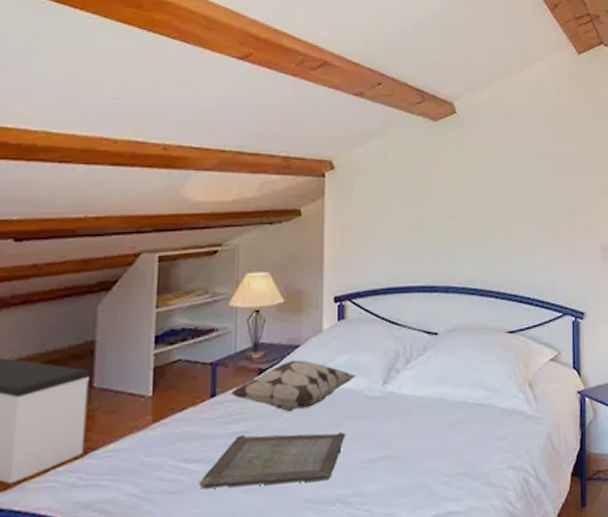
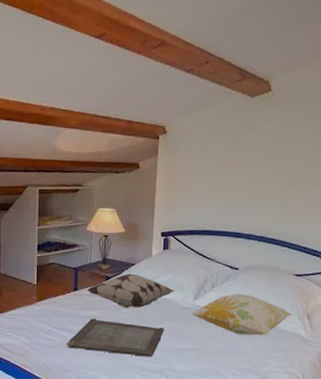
decorative pillow: none [381,366,511,425] -> present [191,293,293,336]

